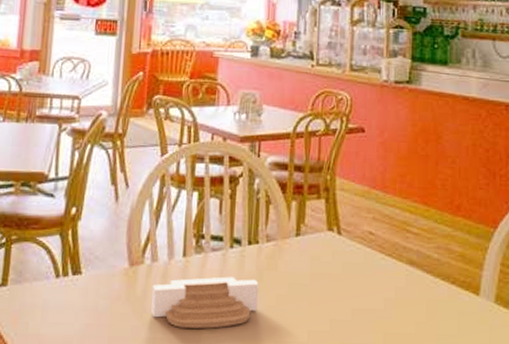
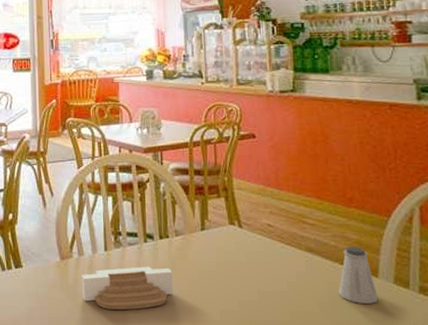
saltshaker: none [437,259,478,325] -> present [338,246,379,304]

